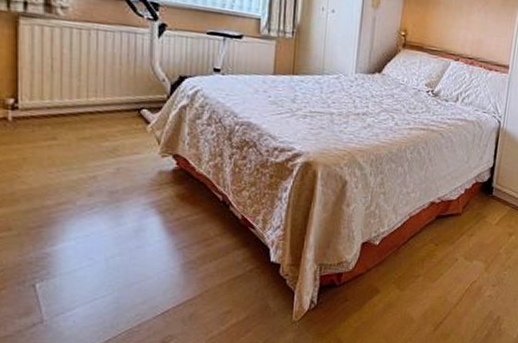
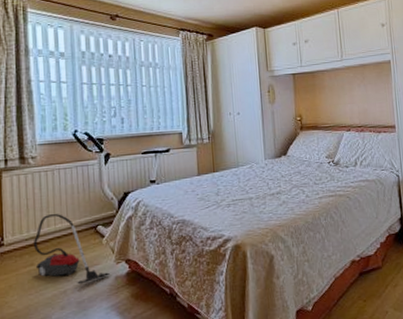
vacuum cleaner: none [57,82,152,173] -> present [33,213,110,285]

